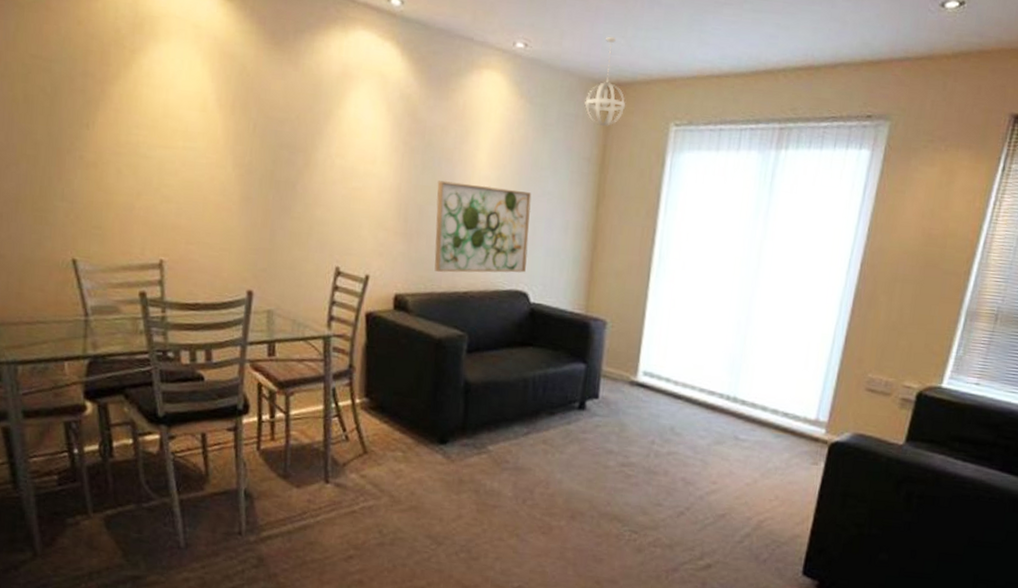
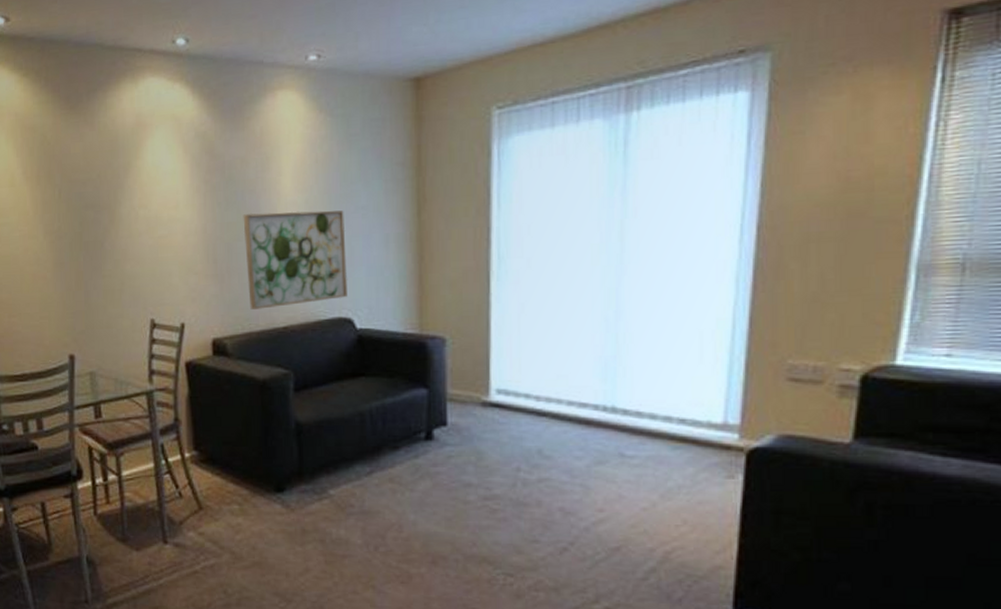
pendant light: present [584,36,626,127] -> none [390,26,438,126]

